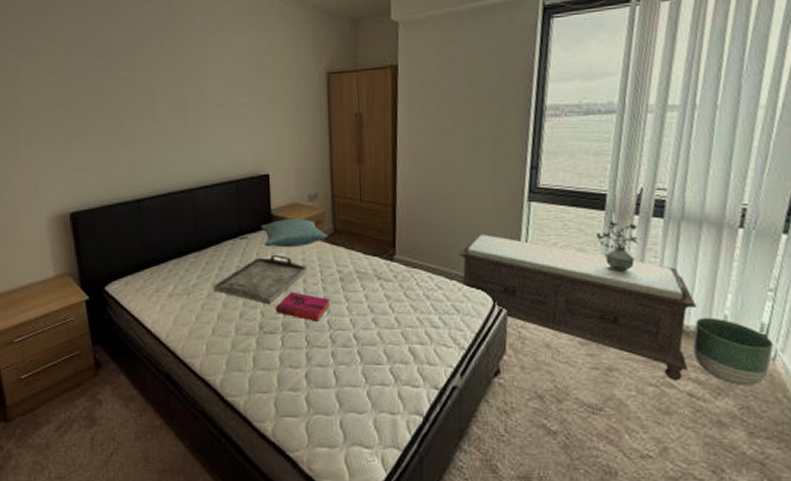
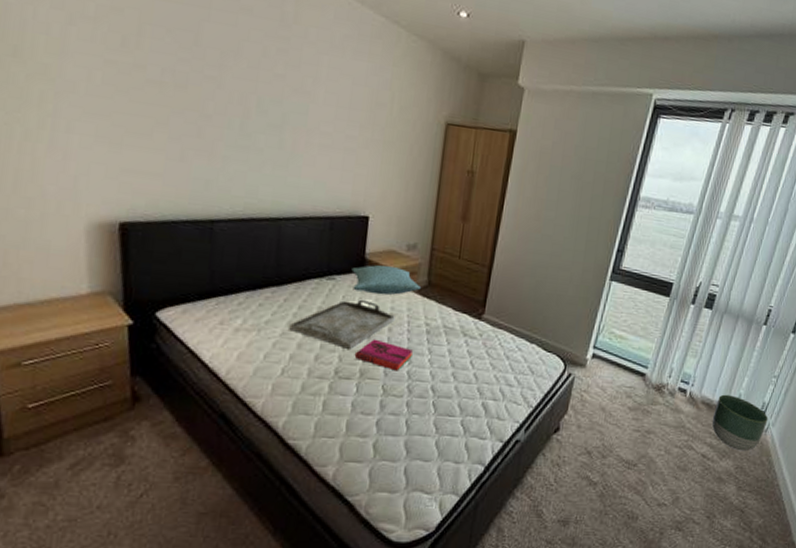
bench: present [459,233,696,381] -> none [540,303,722,444]
potted plant: present [597,220,639,272] -> none [659,306,693,351]

